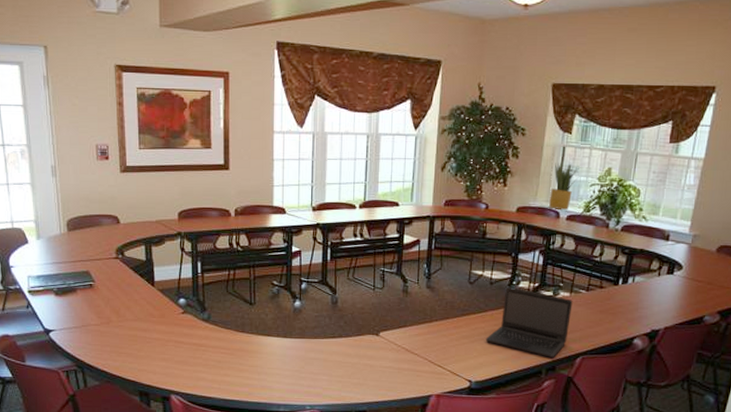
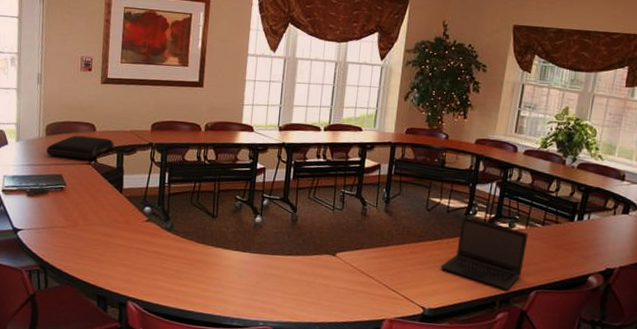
briefcase: none [70,229,141,254] -> present [46,135,115,160]
planter: present [548,162,576,211] -> none [506,99,534,146]

